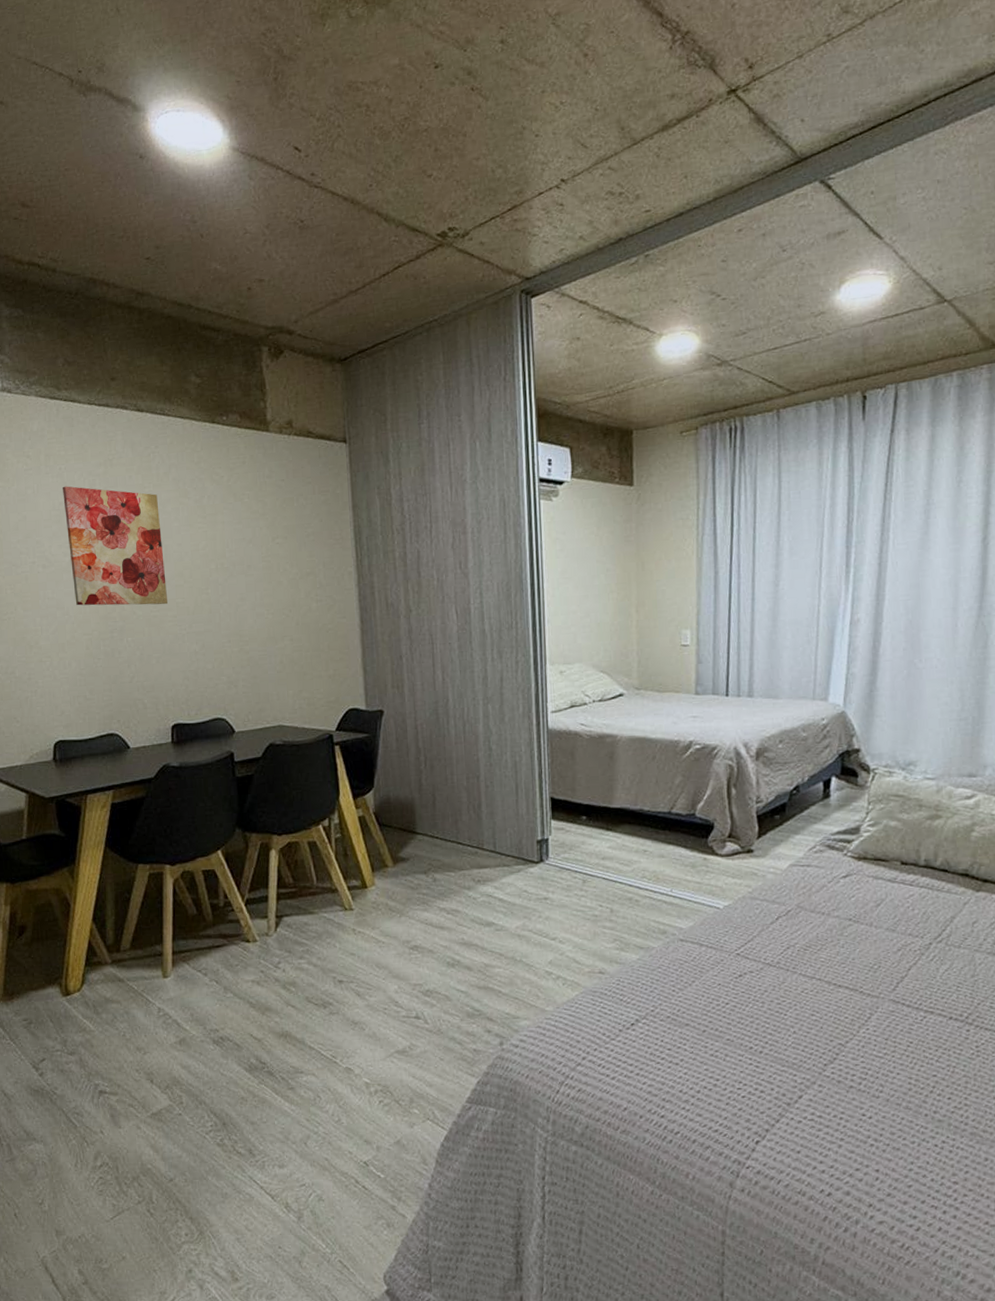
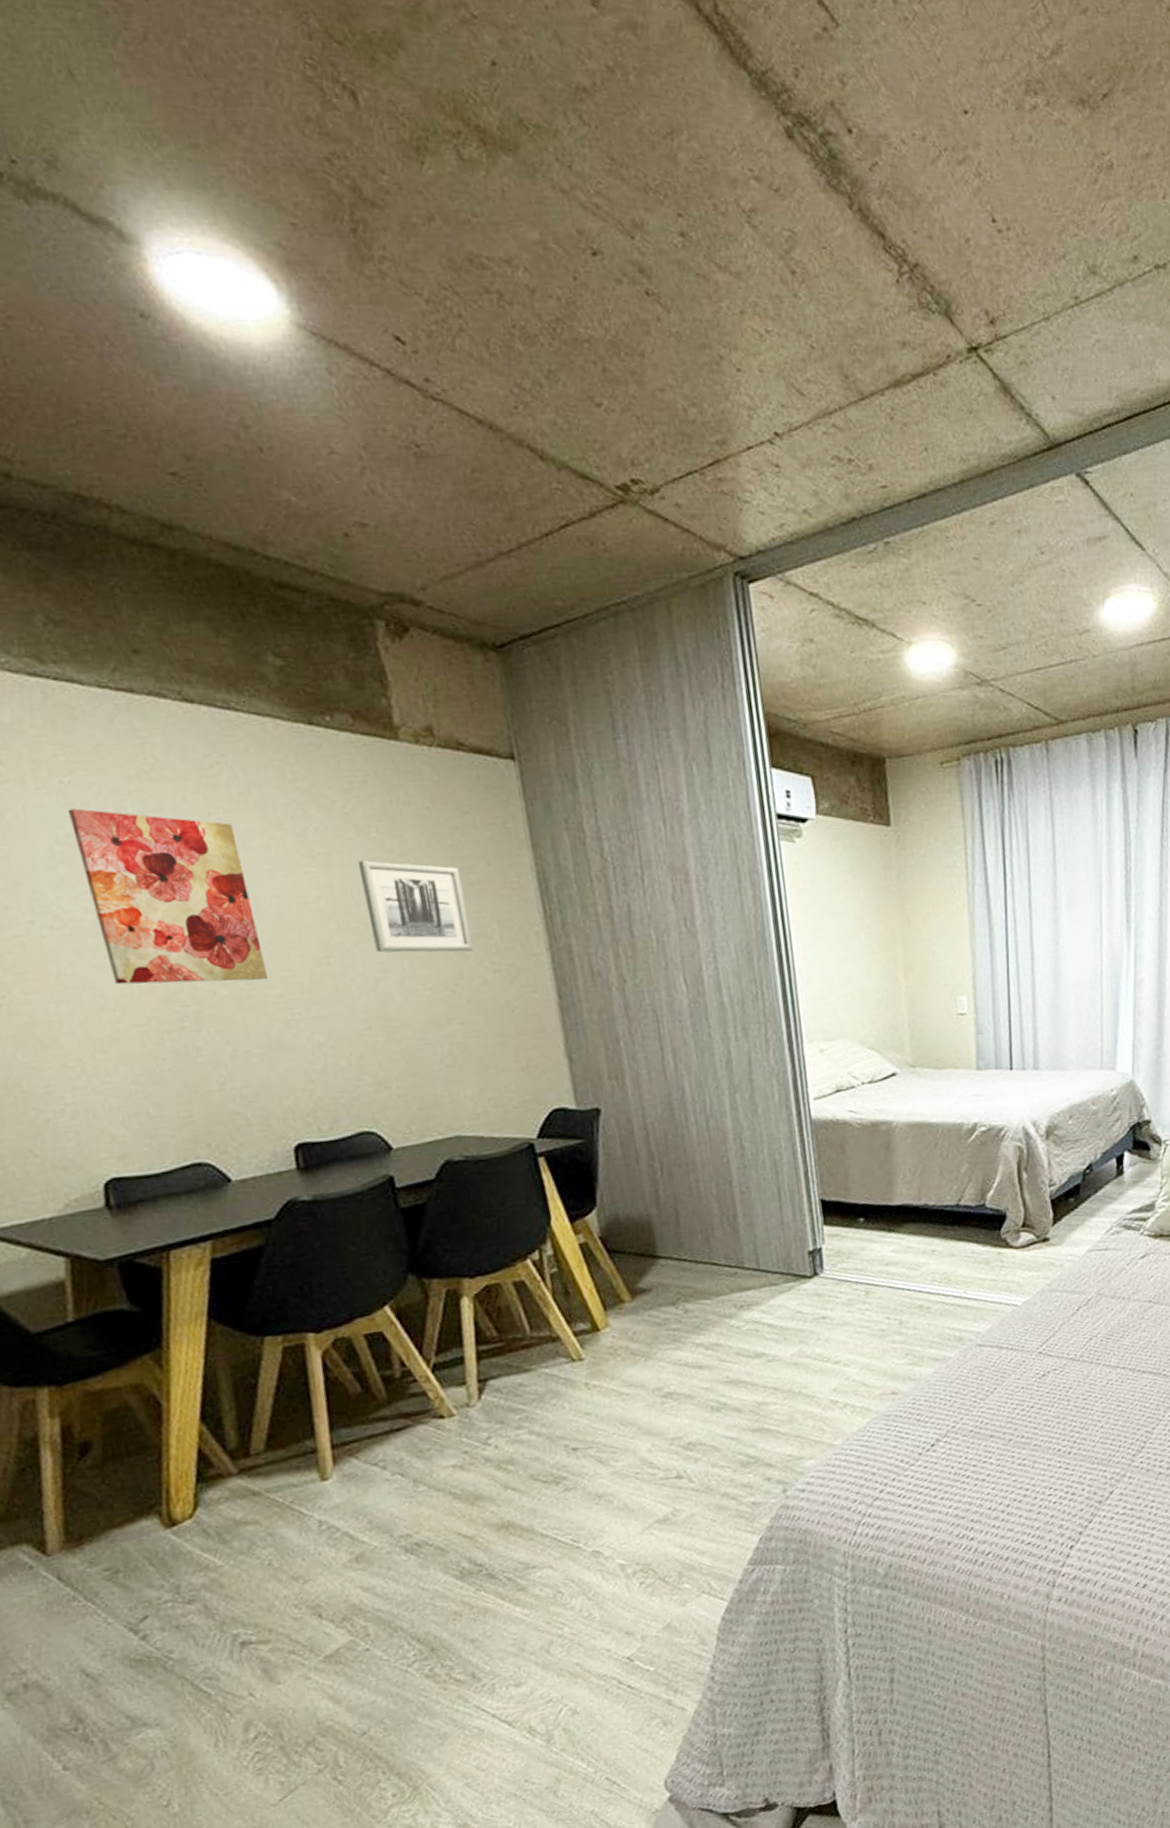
wall art: none [233,519,305,587] -> present [357,860,474,953]

